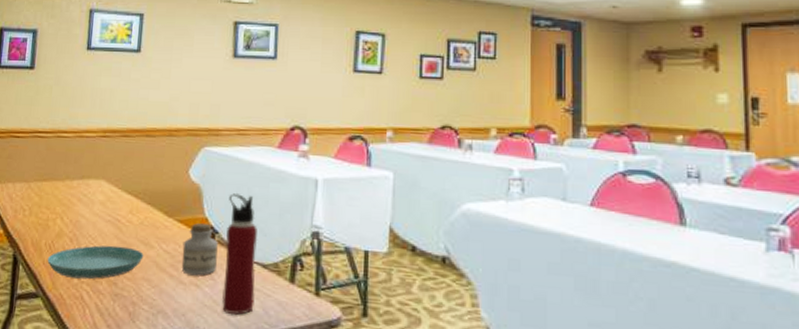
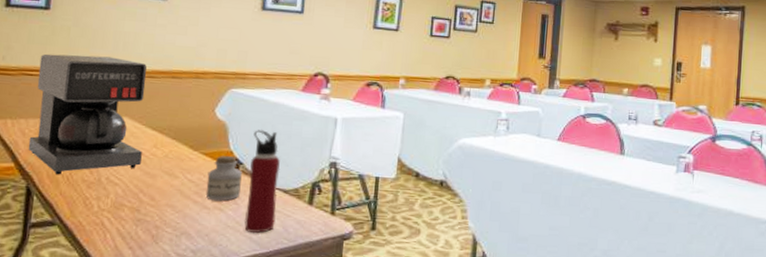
coffee maker: none [15,114,122,243] -> present [28,53,147,175]
saucer: present [47,245,144,280] -> none [65,176,168,208]

